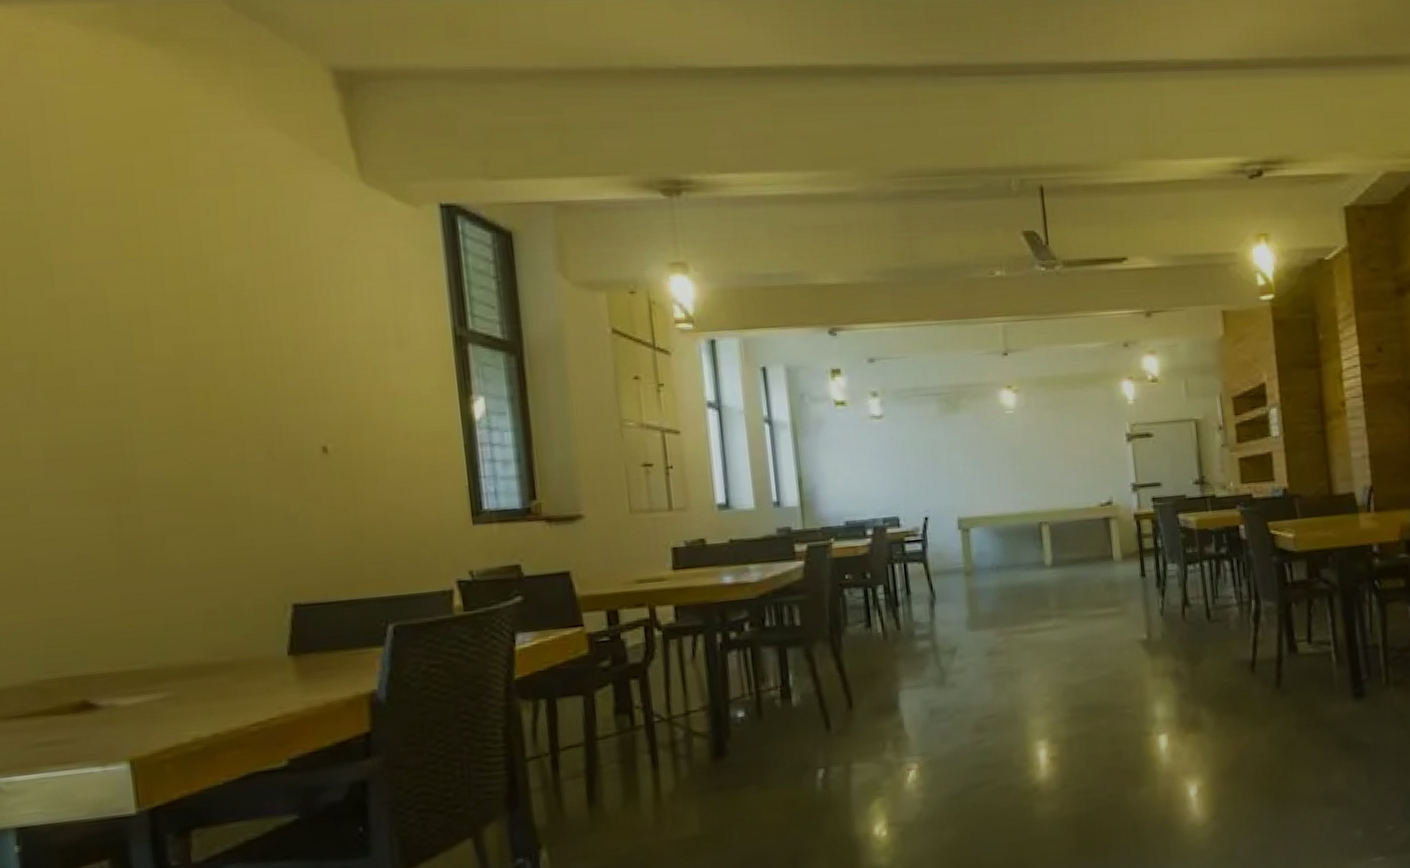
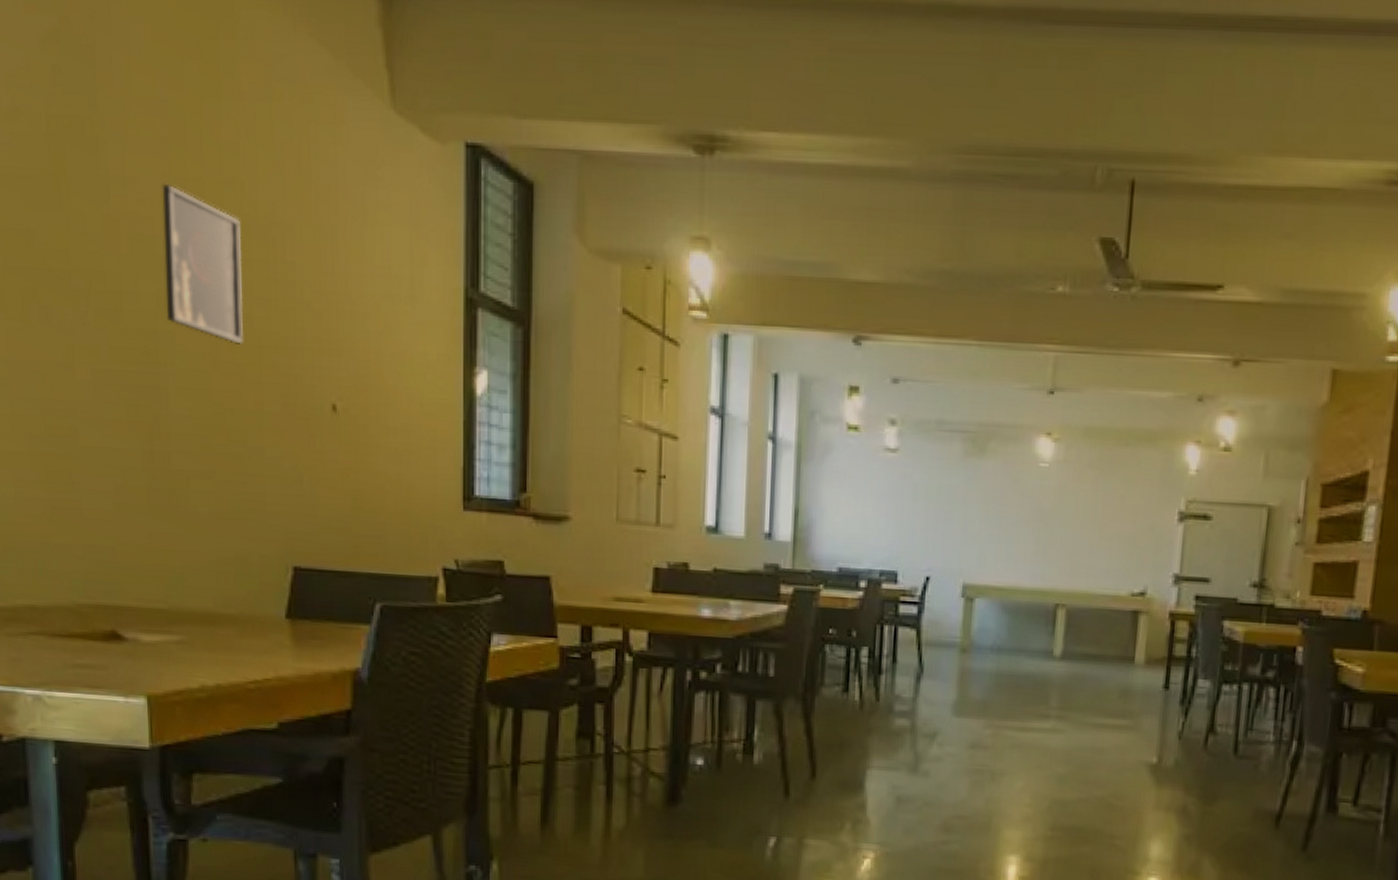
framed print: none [114,265,218,404] -> present [162,183,243,345]

